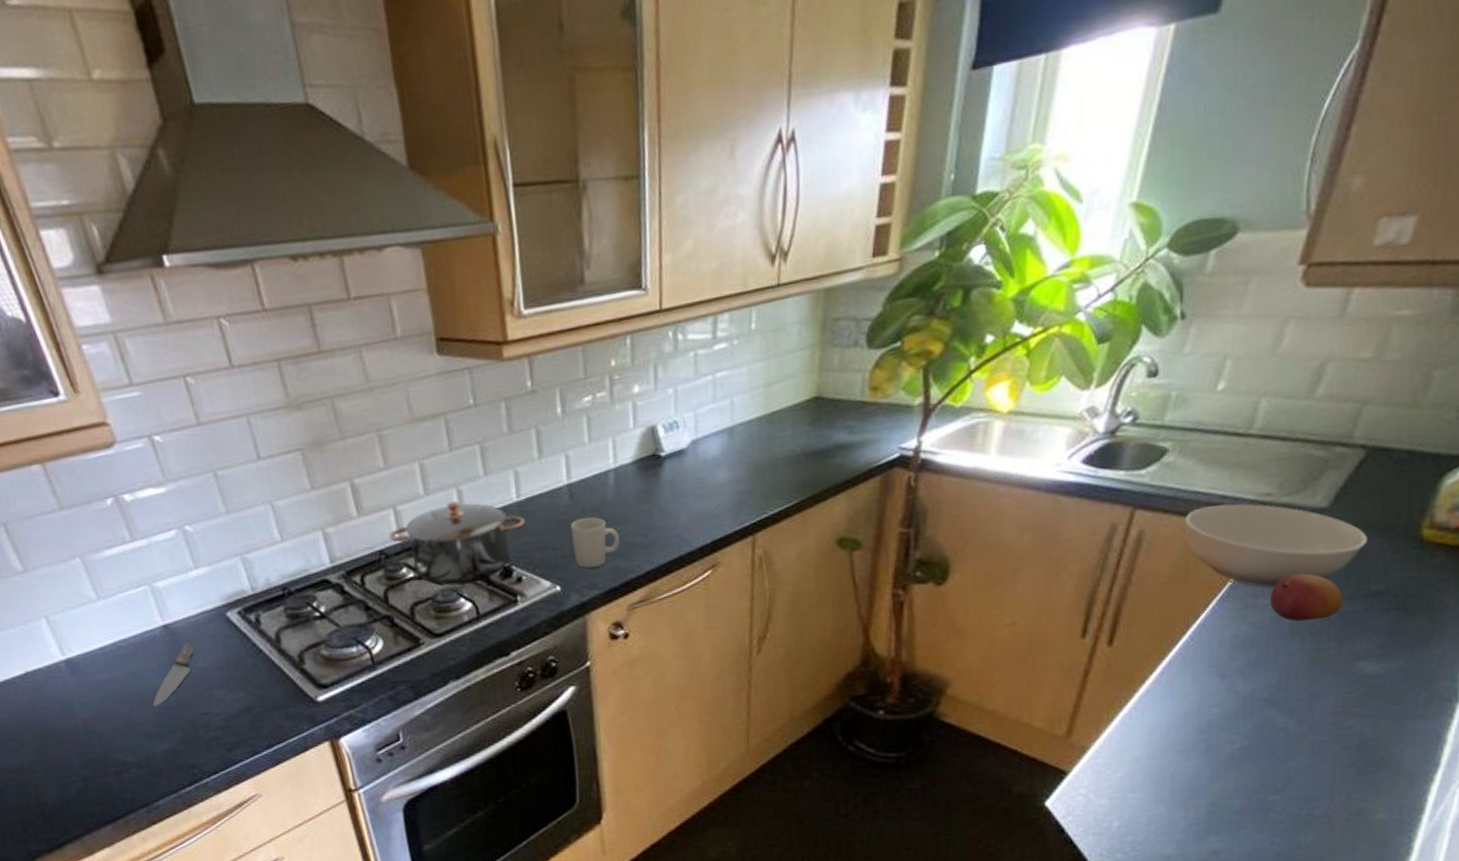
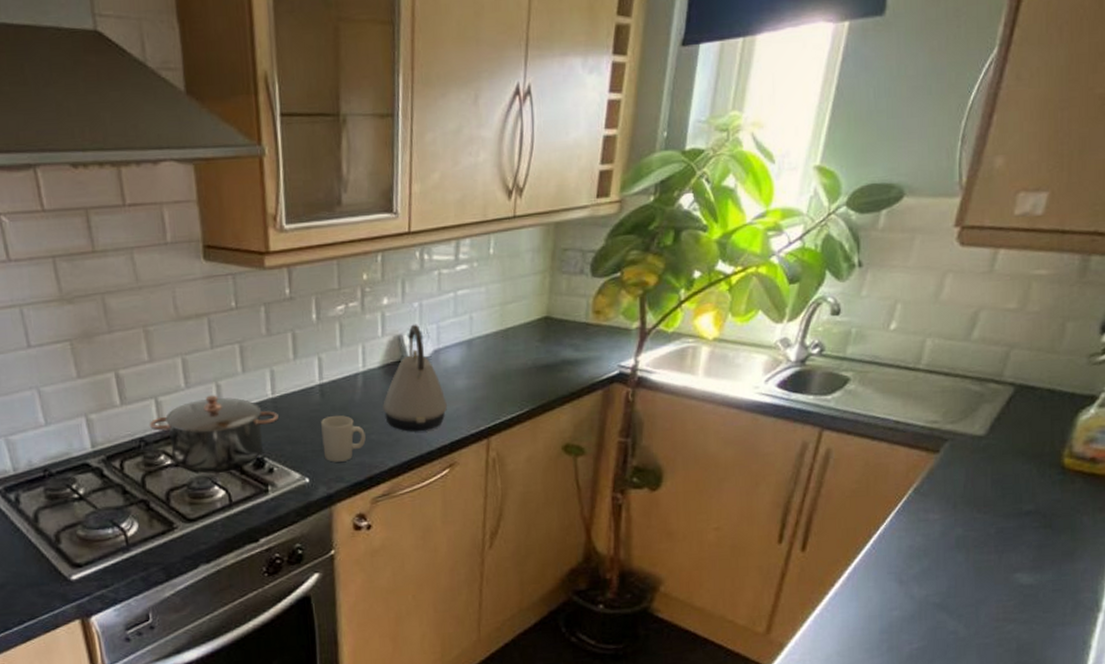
kettle: none [637,413,708,531] -> present [383,324,447,432]
bowl: present [1185,503,1368,588] -> none [865,428,1019,504]
fruit: present [1271,573,1343,622] -> none [939,492,1001,535]

